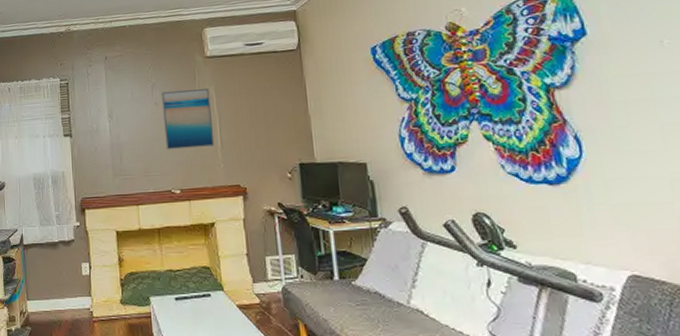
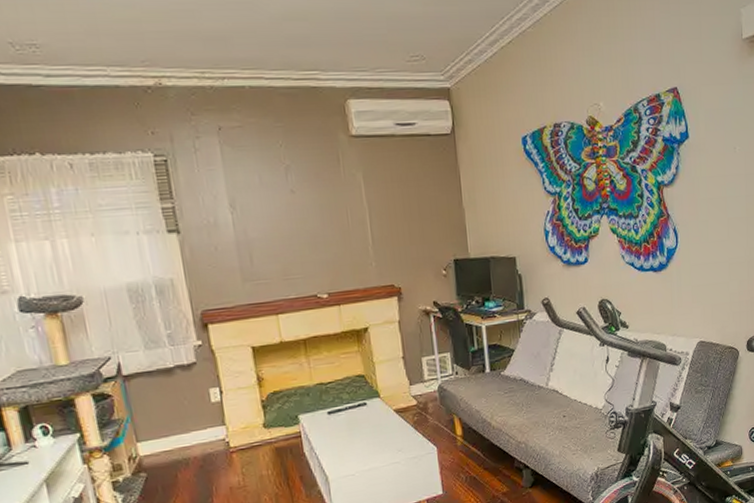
wall art: present [161,88,215,150] -> none [298,174,365,248]

